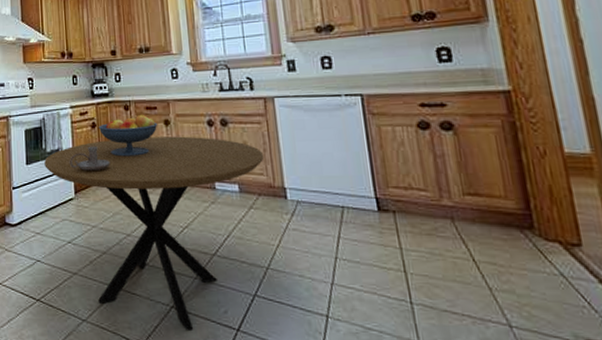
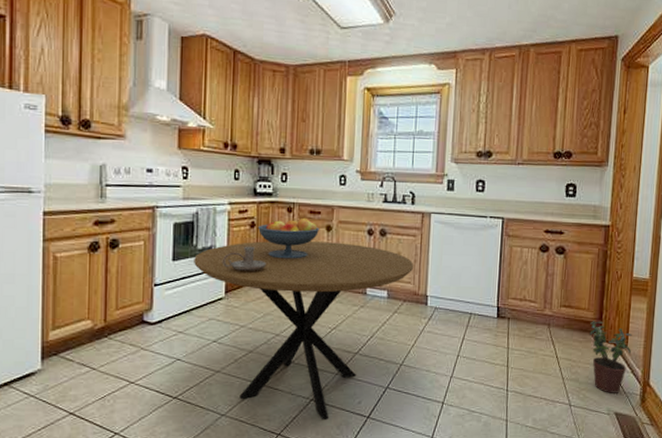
potted plant: none [513,212,590,312] -> present [589,321,632,393]

